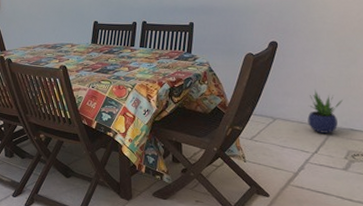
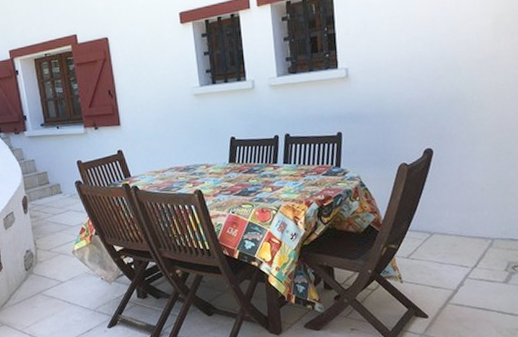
potted plant: present [307,89,343,133] -> none [466,198,502,246]

